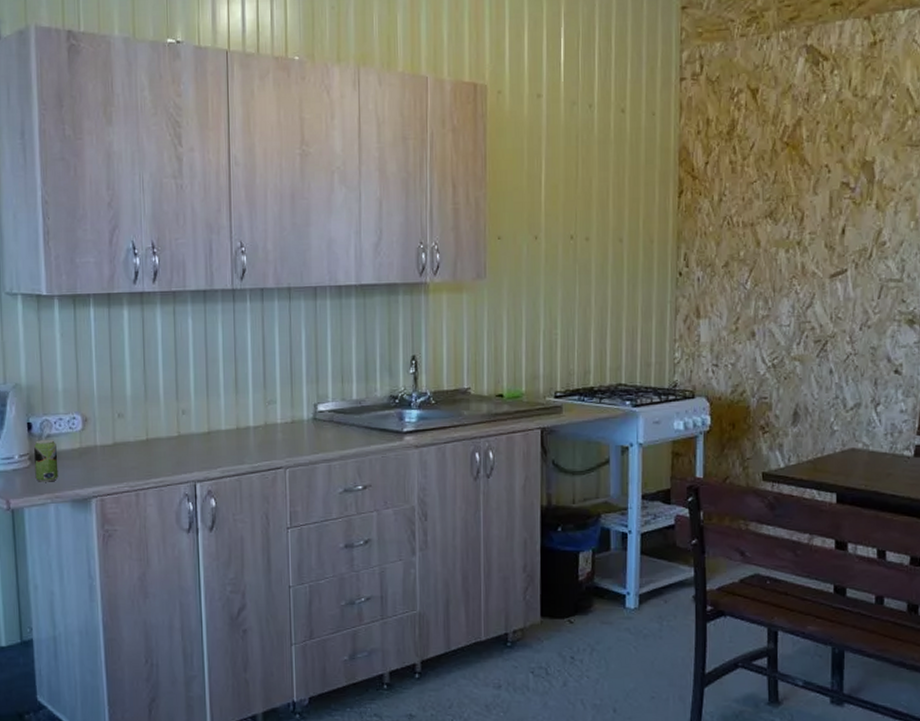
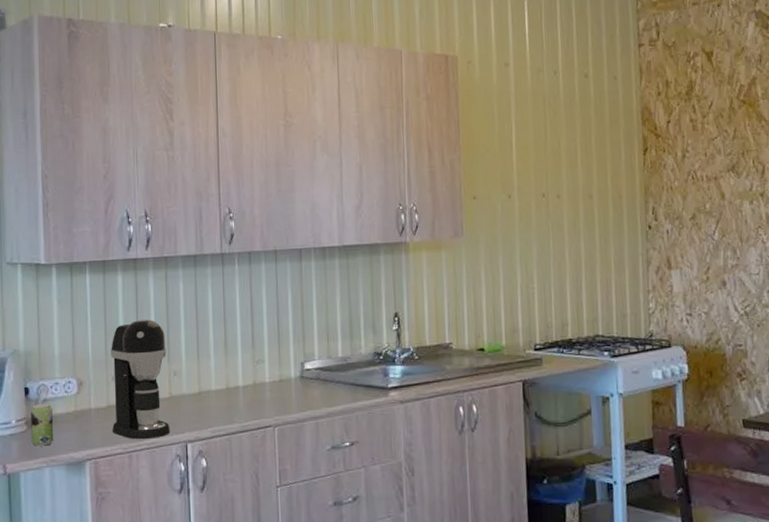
coffee maker: none [117,355,178,477] -> present [111,319,170,439]

